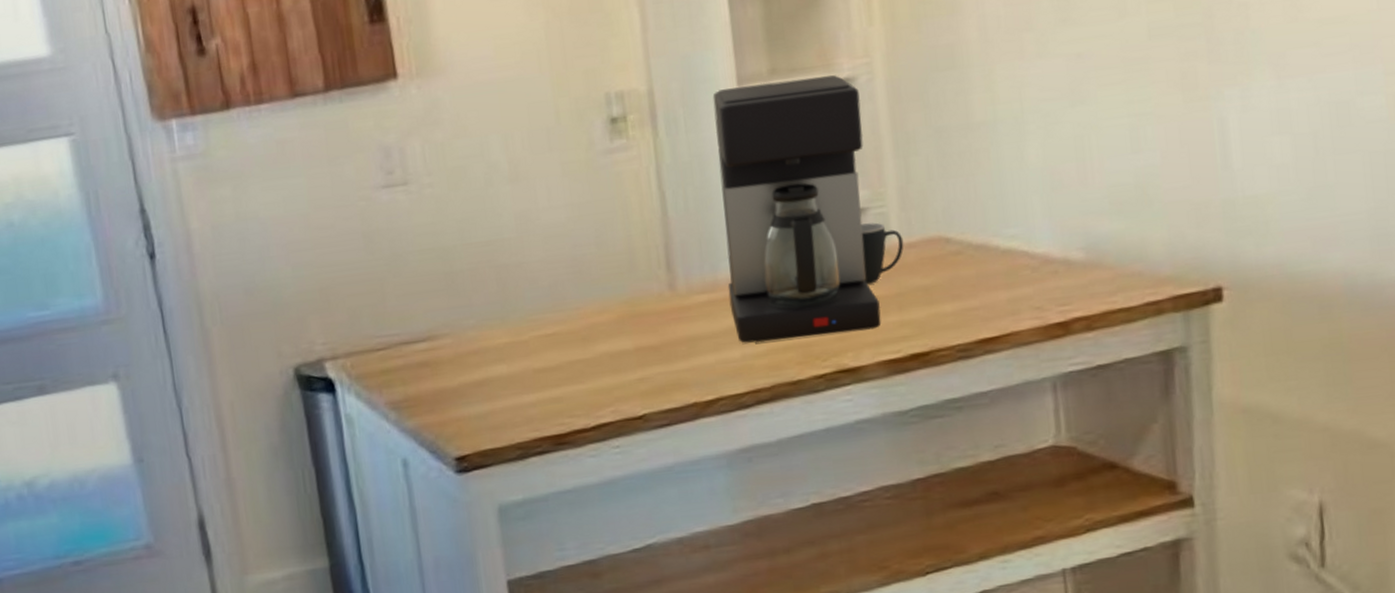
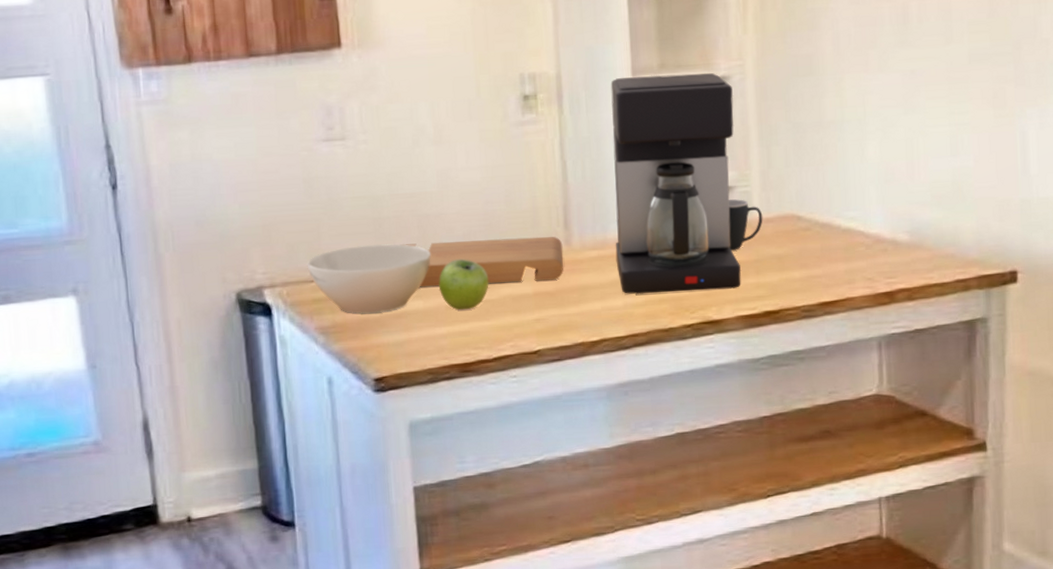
bowl: none [371,300,514,384] -> present [307,243,431,314]
cutting board: none [476,280,668,350] -> present [399,236,564,287]
fruit: none [523,313,582,373] -> present [439,259,489,310]

